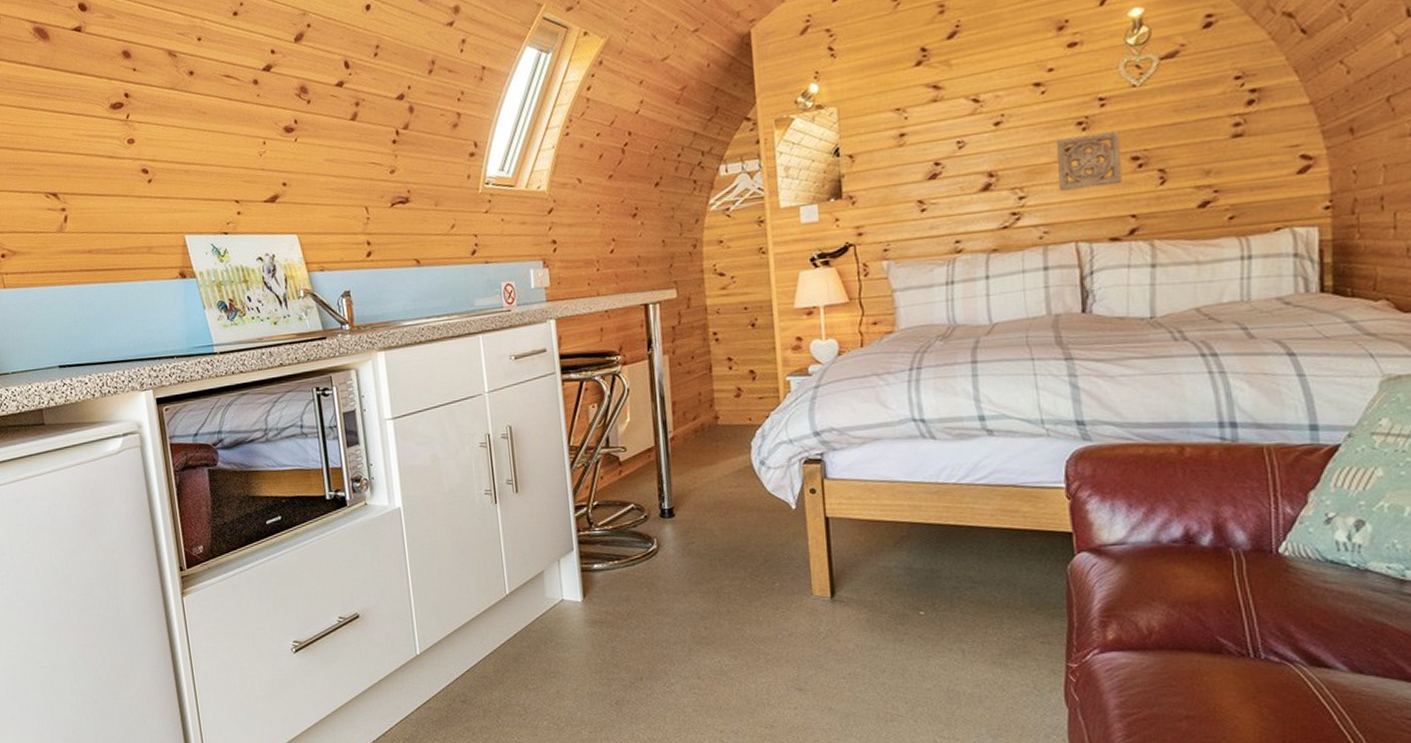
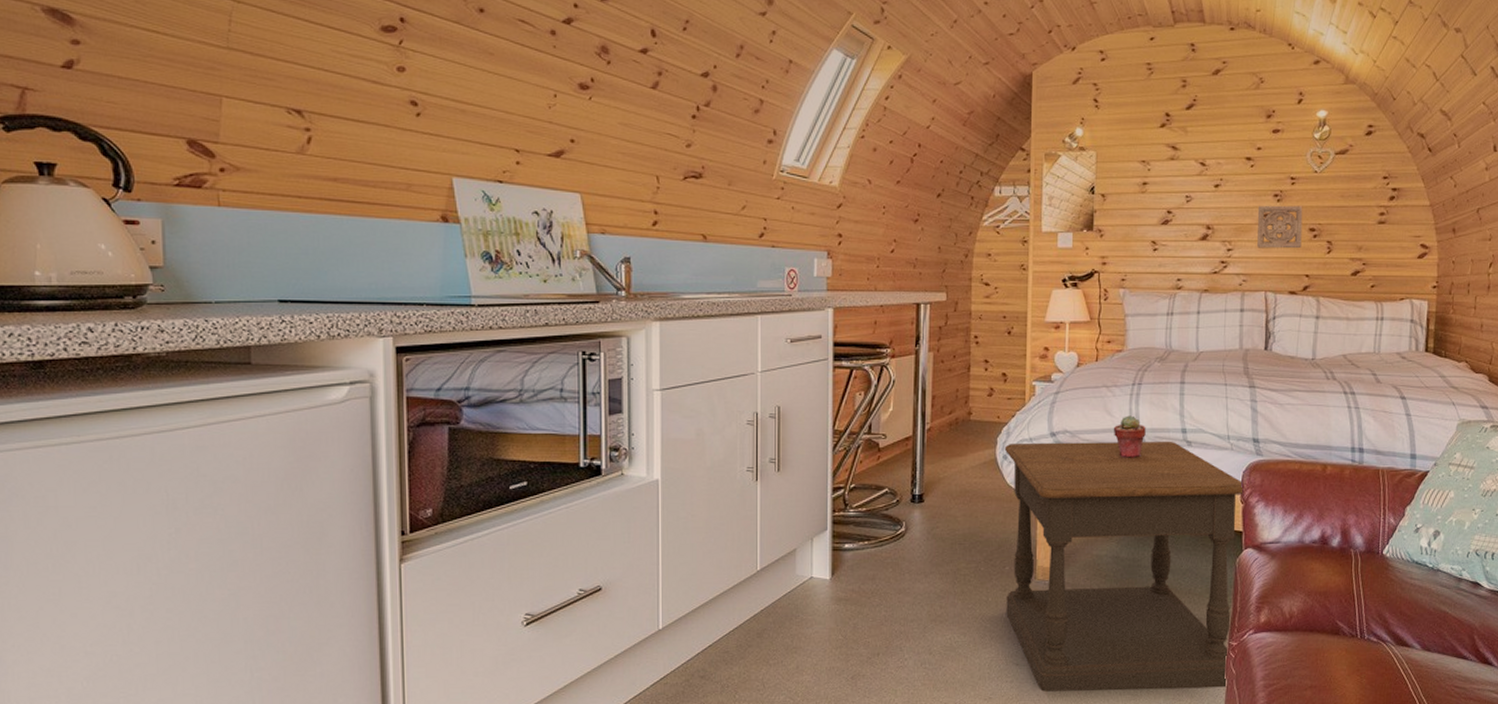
side table: none [760,431,1070,720] -> present [1004,441,1244,692]
potted succulent: none [890,405,932,455] -> present [1113,415,1146,458]

